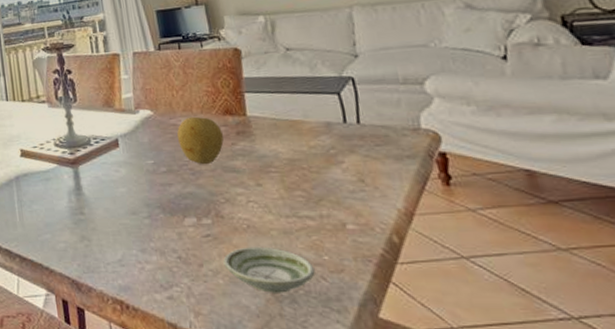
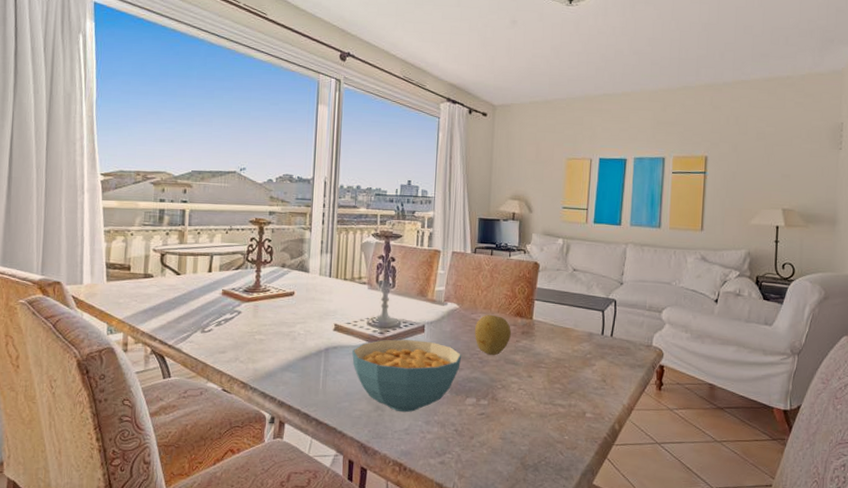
cereal bowl: none [44,156,169,241] -> present [352,339,462,413]
saucer: present [223,246,315,293] -> none [490,425,556,463]

